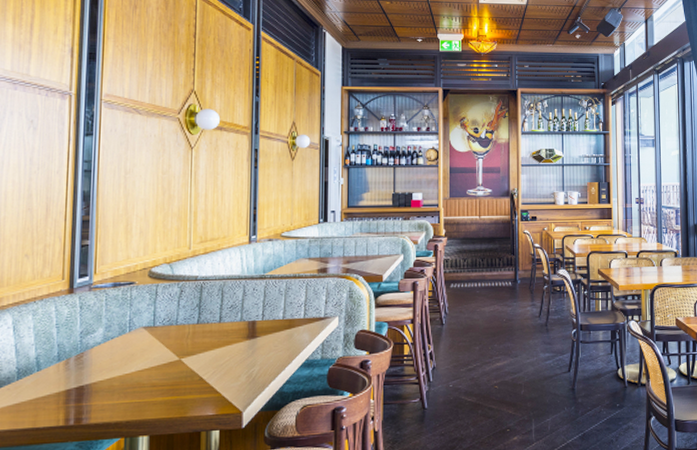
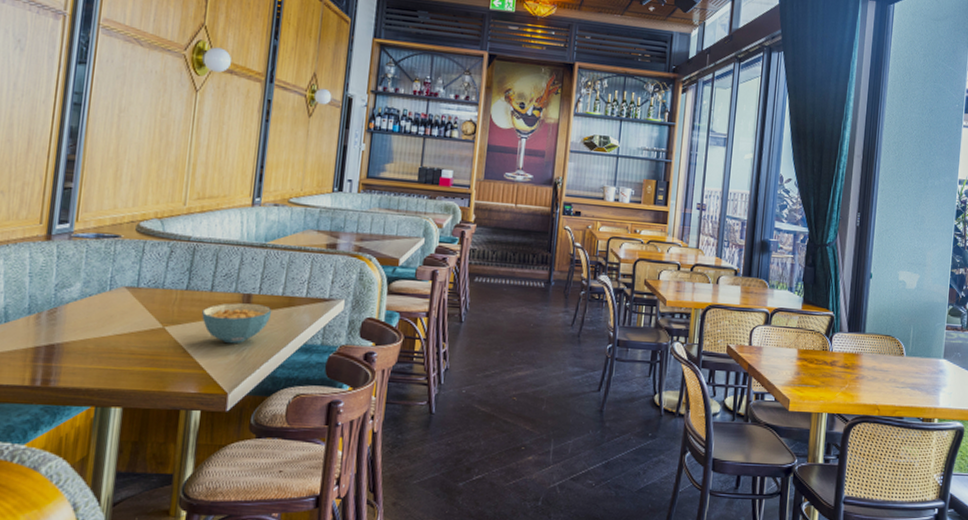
cereal bowl: none [213,329,275,368] -> present [202,303,272,344]

